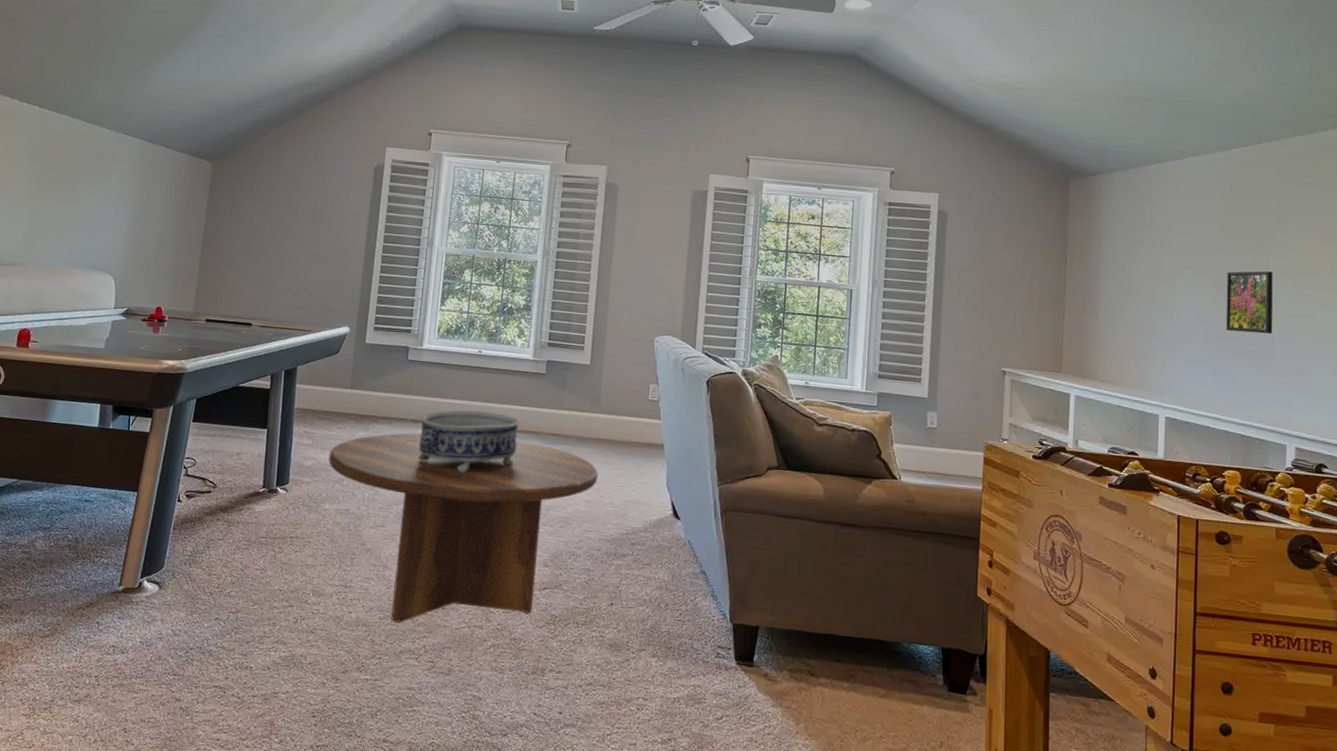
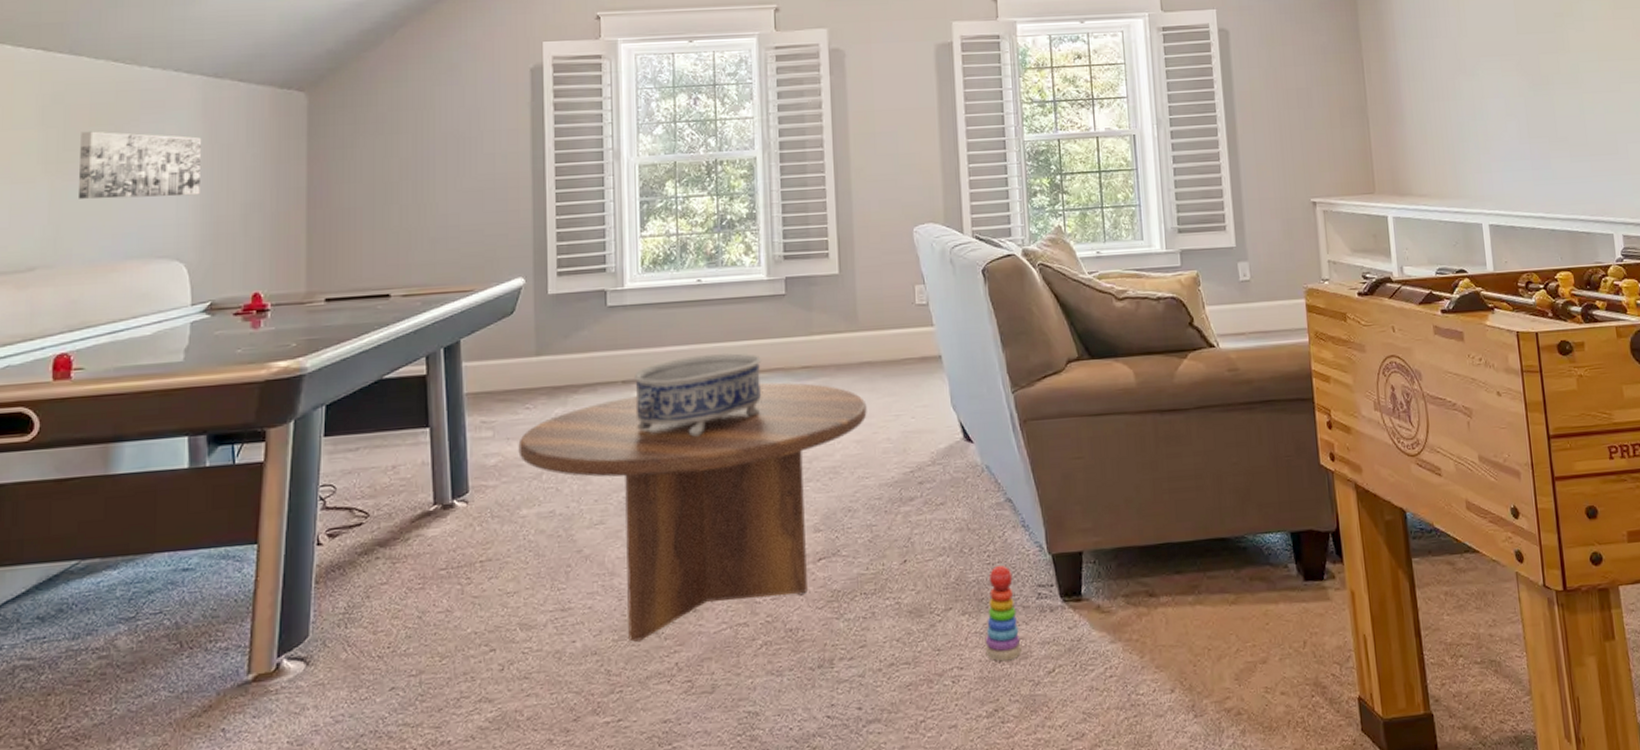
wall art: none [49,169,135,228] -> present [79,131,201,199]
stacking toy: none [667,624,698,702] -> present [985,566,1021,662]
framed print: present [1226,271,1273,335] -> none [1529,48,1584,119]

